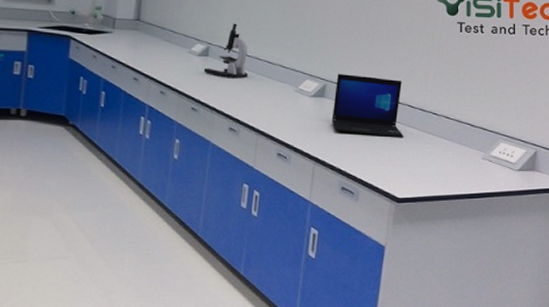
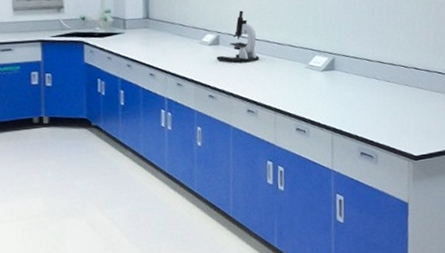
laptop: present [331,73,404,138] -> none [343,45,413,101]

